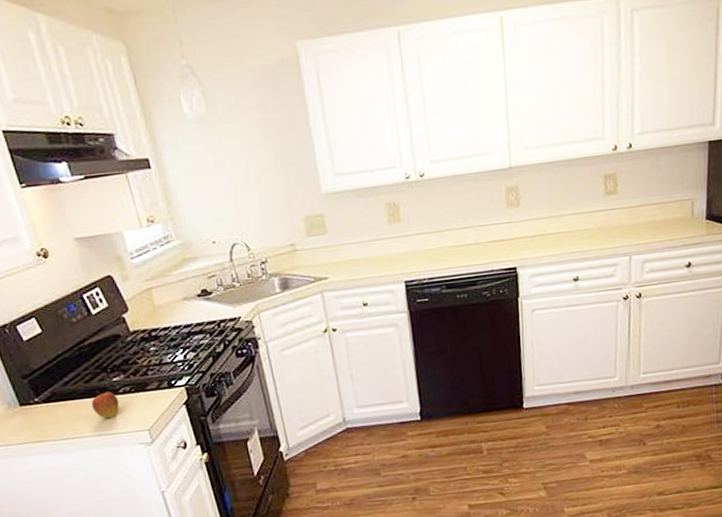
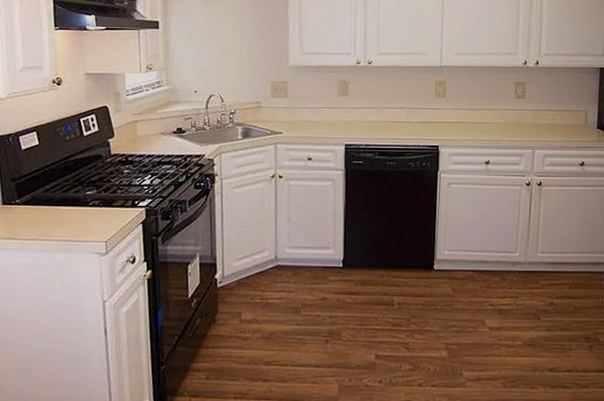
fruit: present [91,390,120,419] -> none [62,200,87,227]

